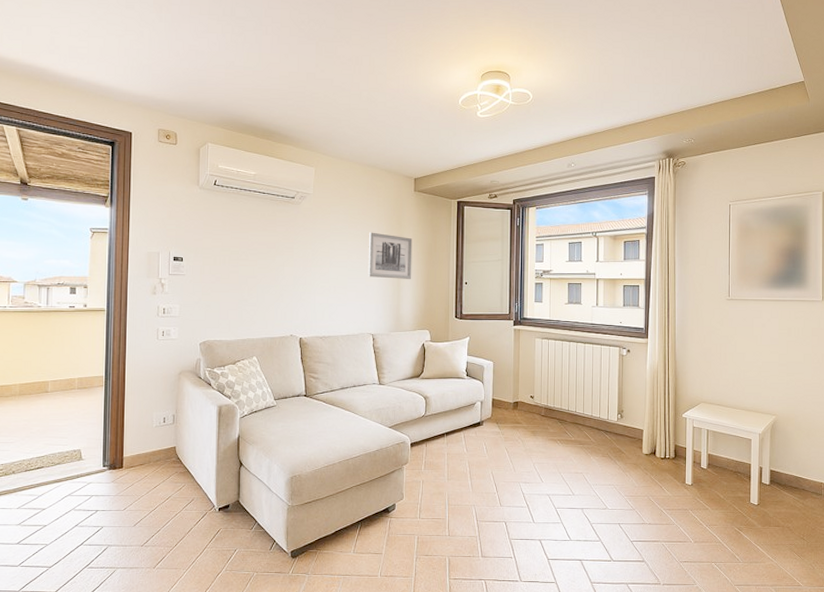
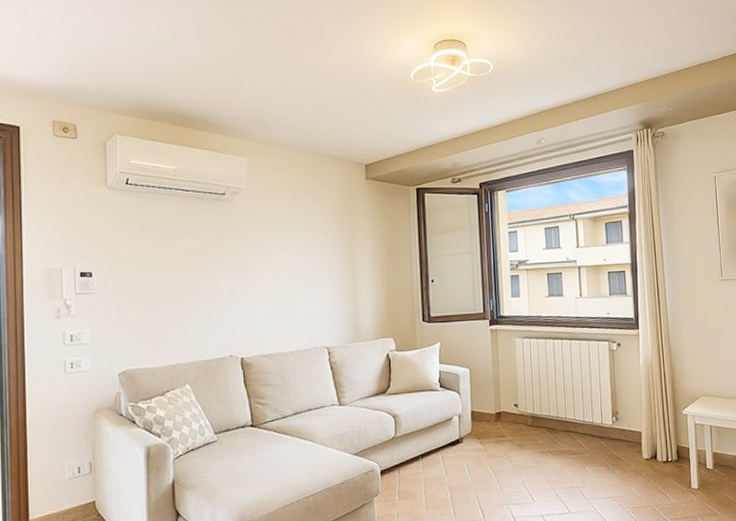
wall art: present [367,232,413,279] -> none [316,229,370,282]

